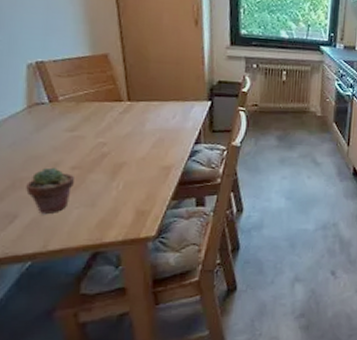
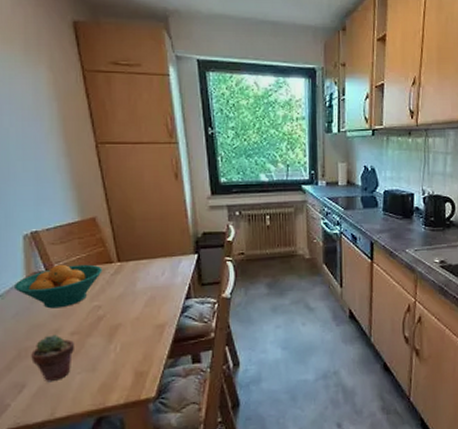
fruit bowl: none [13,97,111,142] -> present [15,264,102,309]

